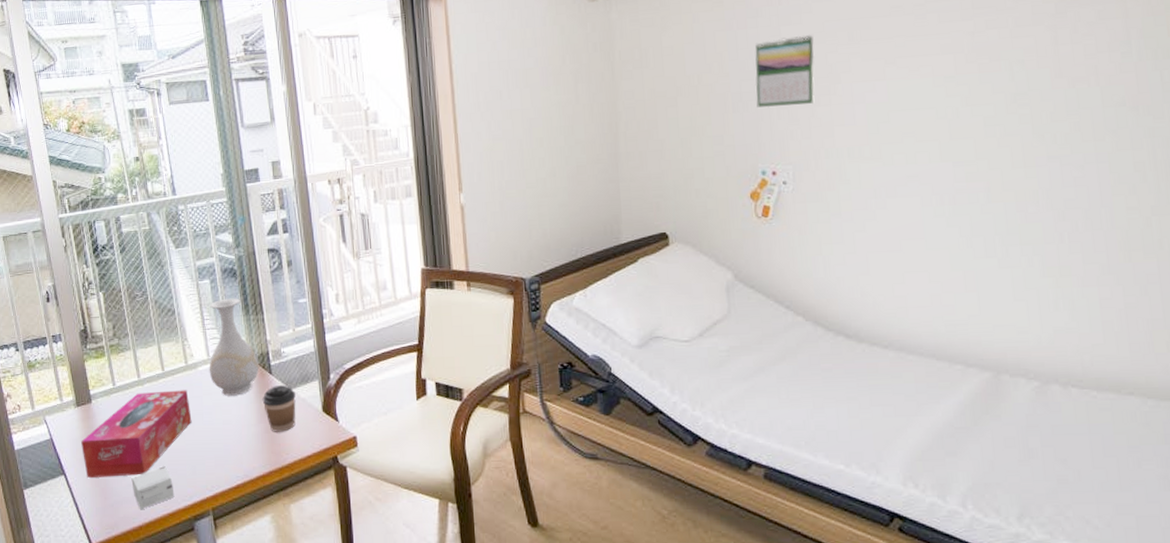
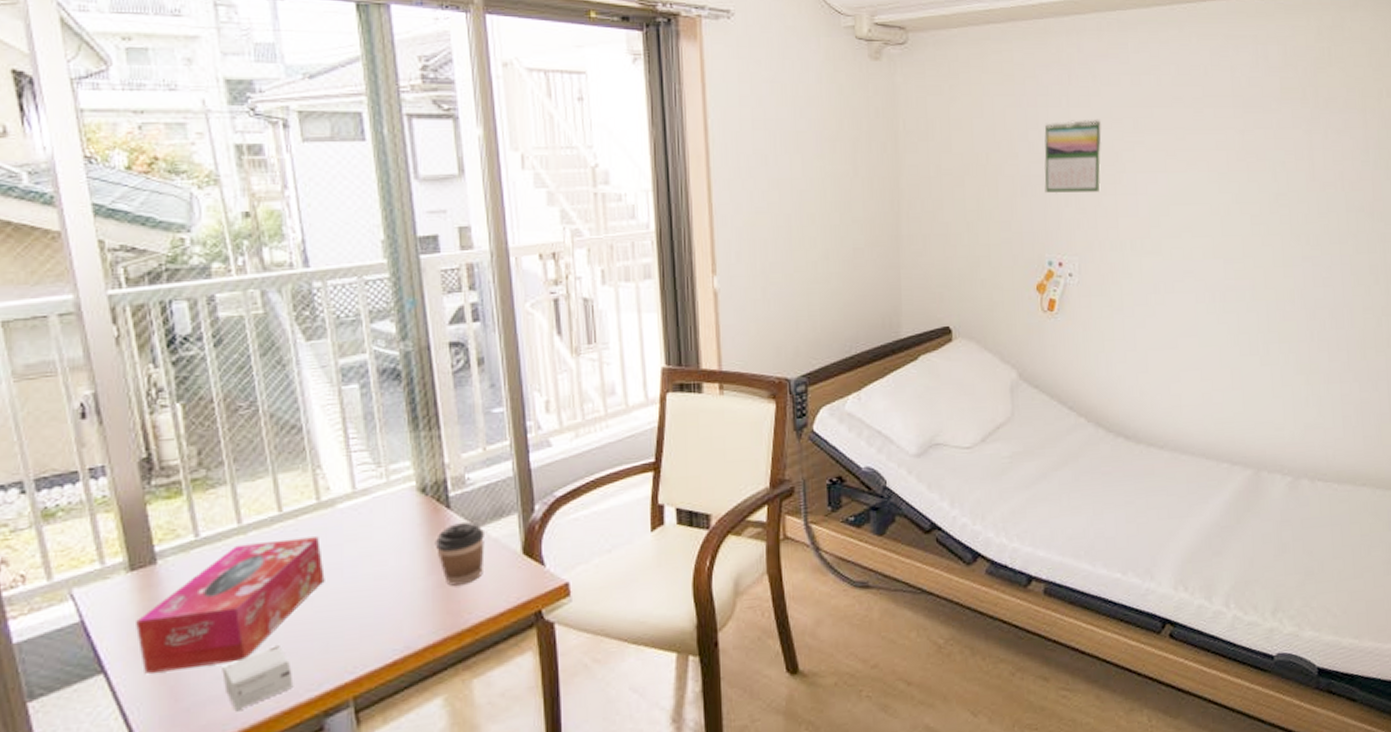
vase: present [209,298,259,396] -> none [354,408,432,542]

